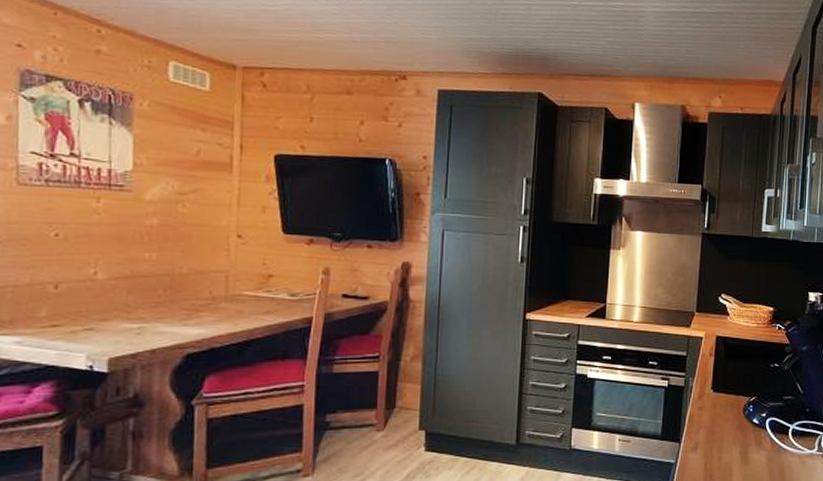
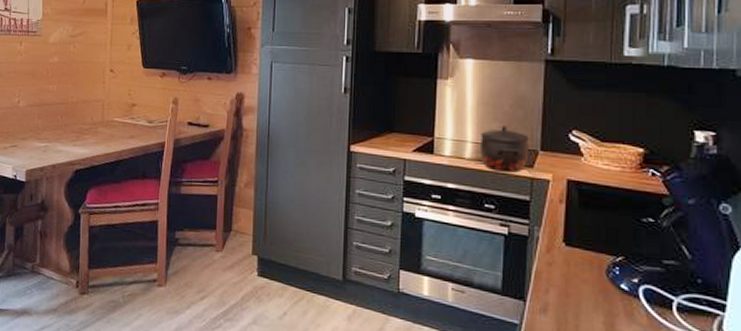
cooking pot: none [646,290,687,333] -> present [479,124,529,174]

